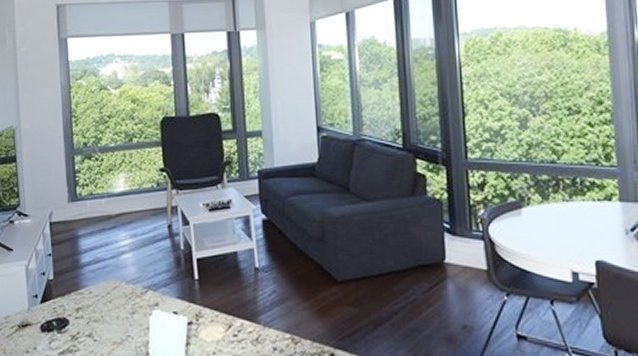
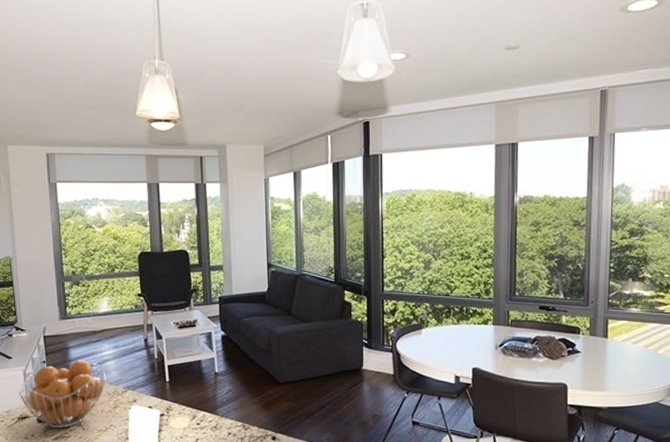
fruit basket: none [19,252,122,339] -> present [18,360,106,428]

